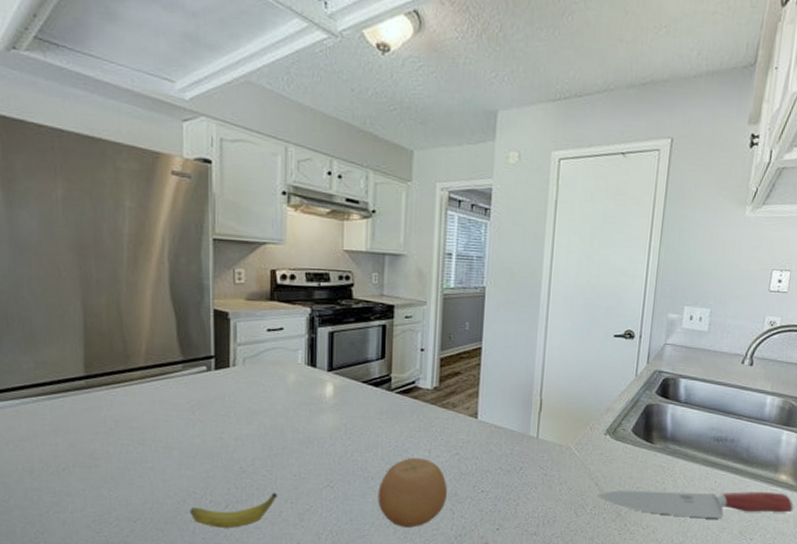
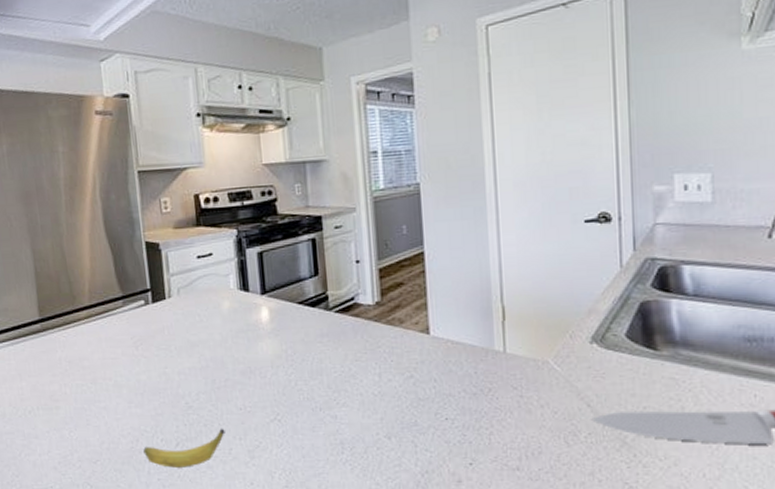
fruit: present [378,458,447,527] -> none [328,384,406,464]

